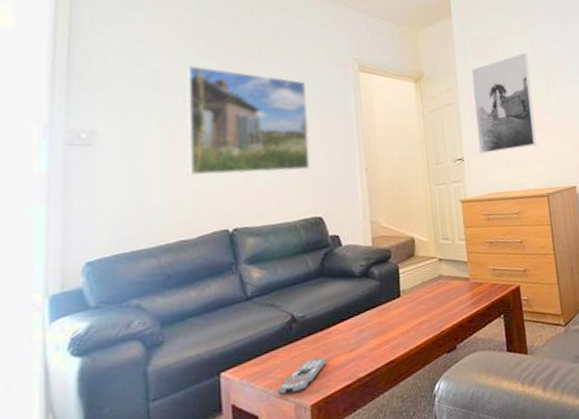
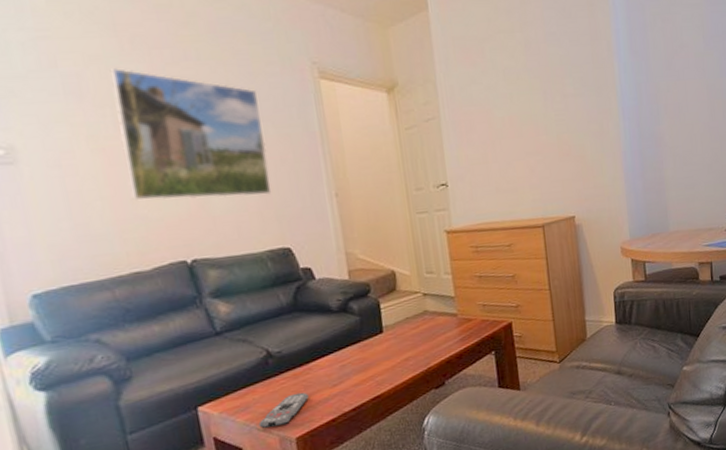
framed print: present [472,53,537,154] -> none [454,58,531,179]

